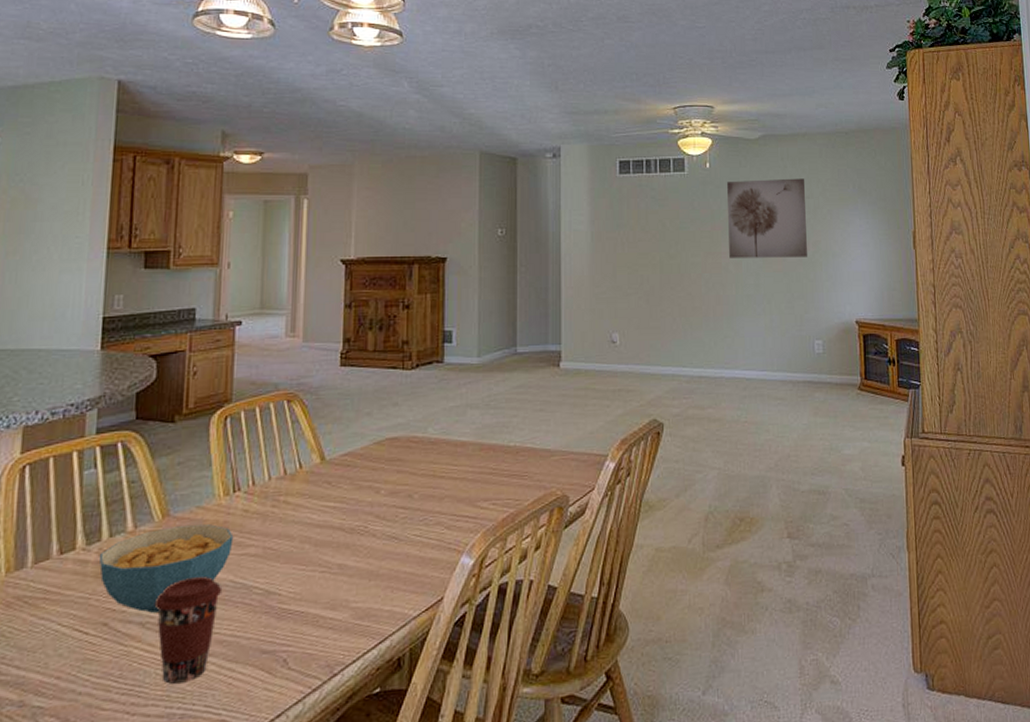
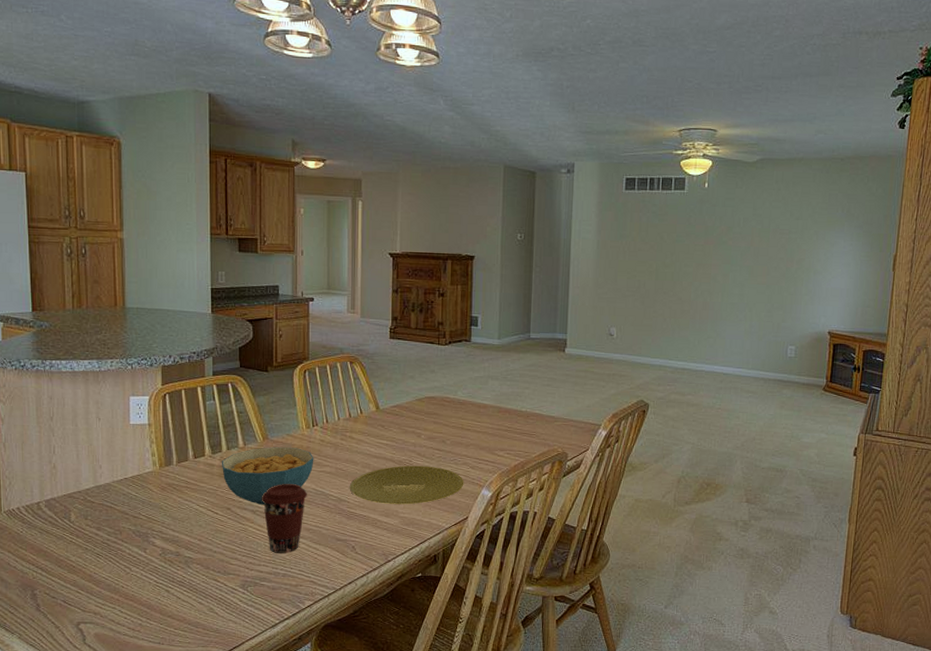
plate: none [283,531,438,592] -> present [350,465,464,505]
wall art: present [727,178,807,258] -> none [718,200,796,273]

